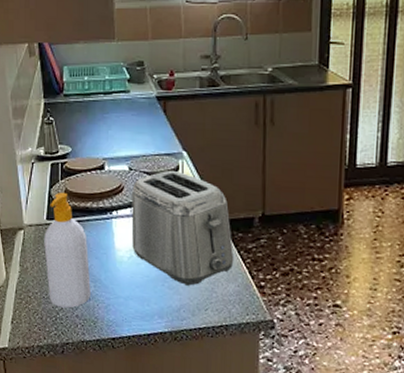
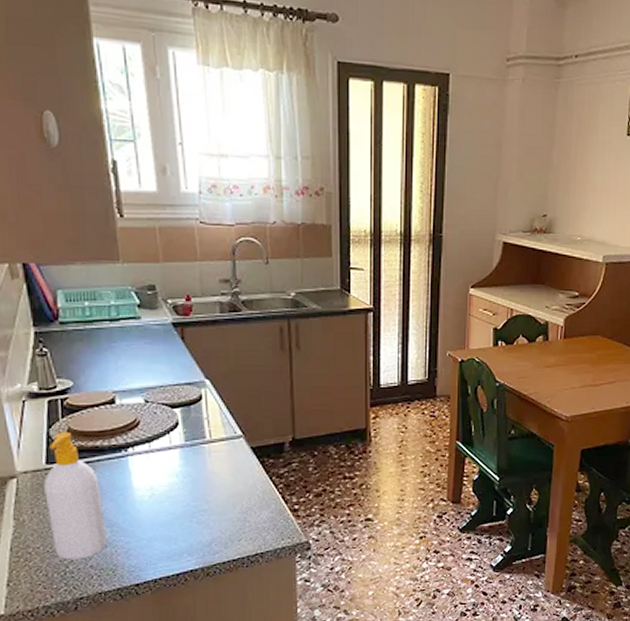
toaster: present [131,170,234,286] -> none [150,399,266,518]

